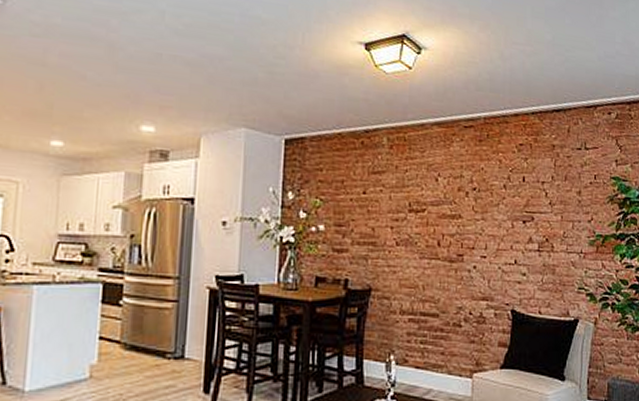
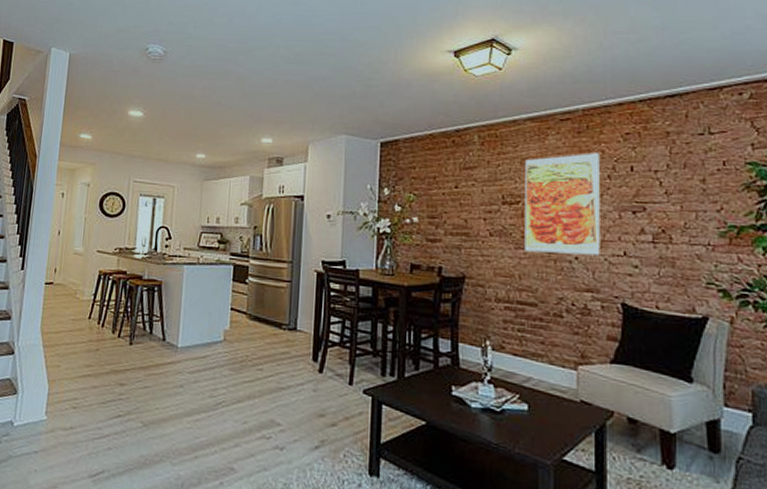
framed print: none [428,162,497,264] -> present [524,153,600,256]

